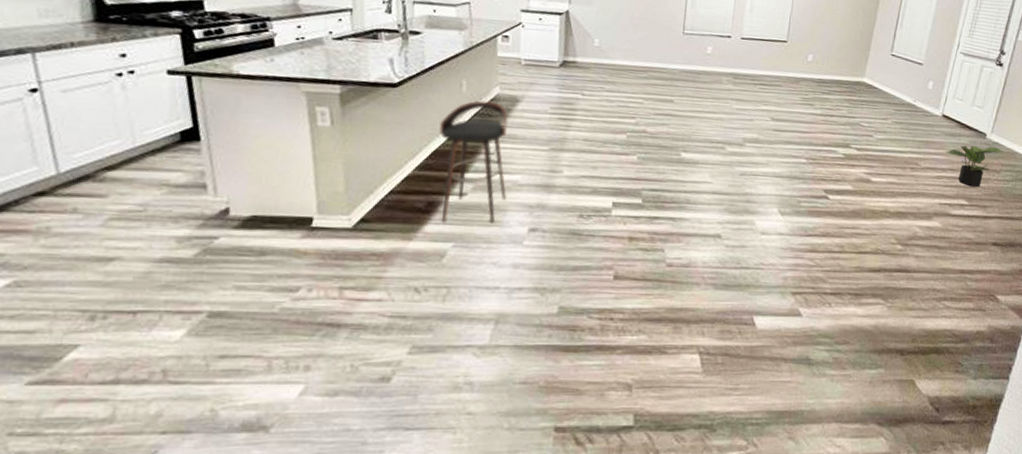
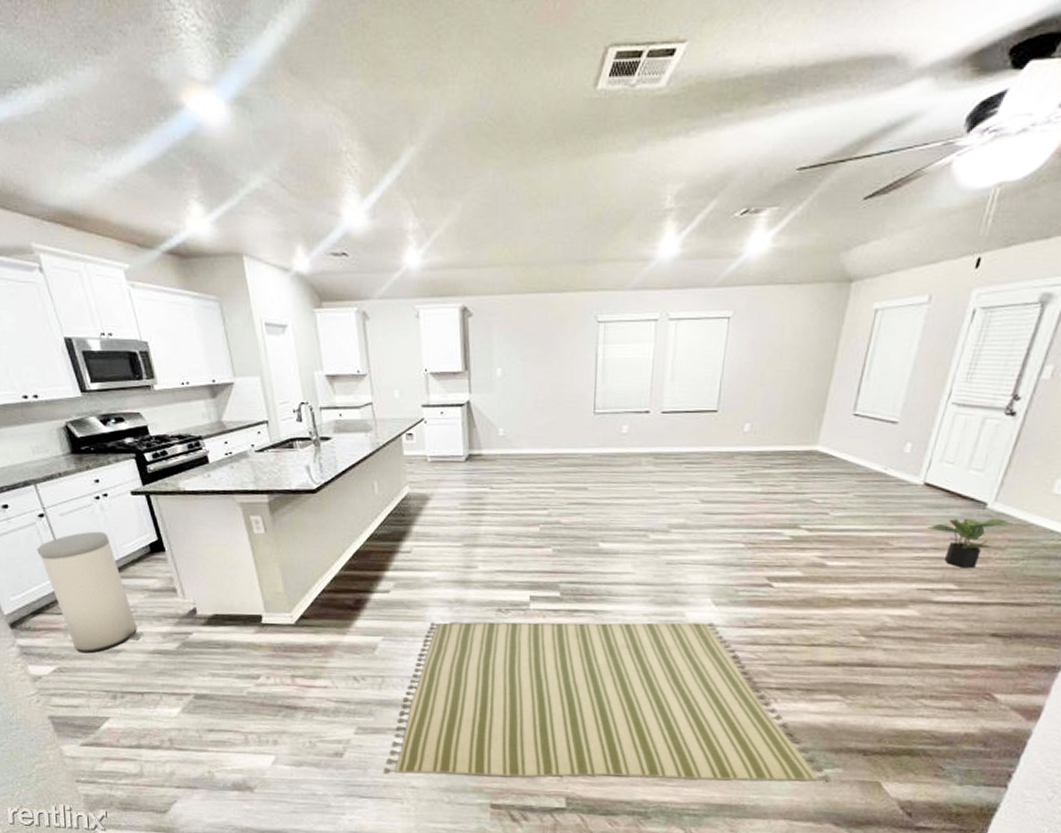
pedal bin: none [17,113,152,263] -> present [37,531,144,654]
rug: none [436,227,876,399] -> present [383,622,832,781]
bar stool: present [439,100,508,223] -> none [358,501,426,618]

